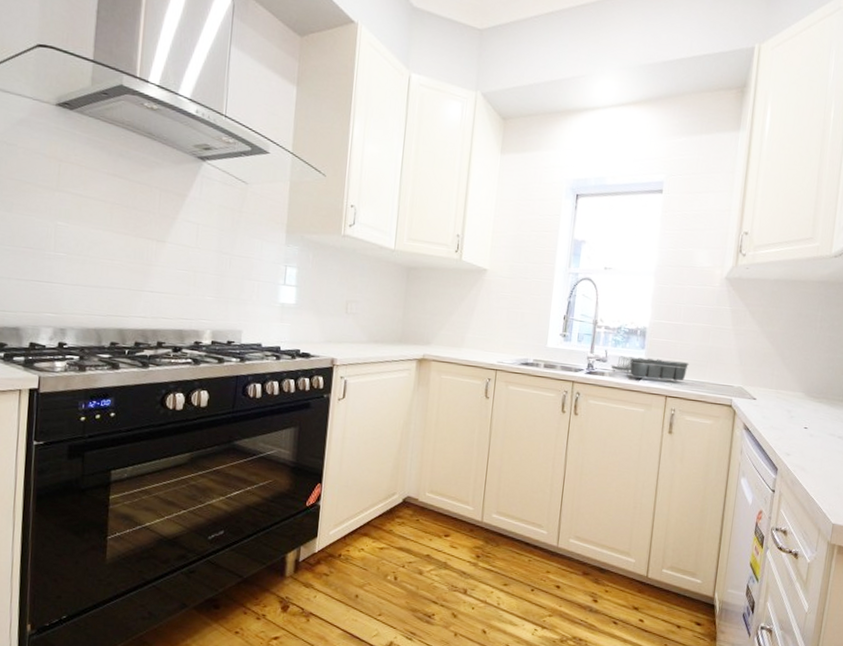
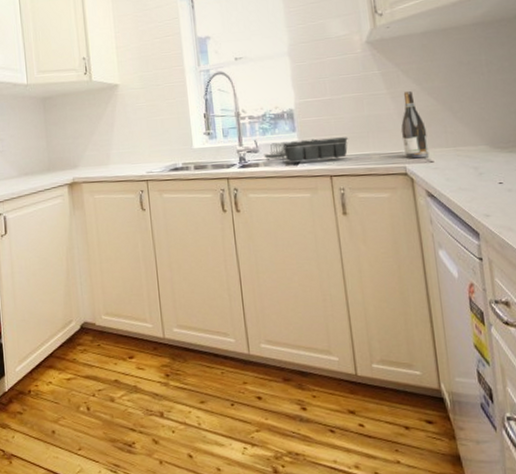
wine bottle: none [733,331,758,395] -> present [400,91,430,159]

